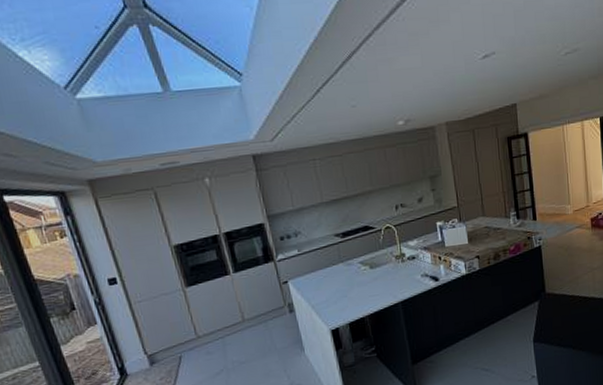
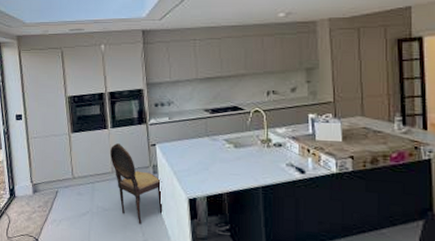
dining chair: none [237,288,306,369] -> present [110,143,163,225]

